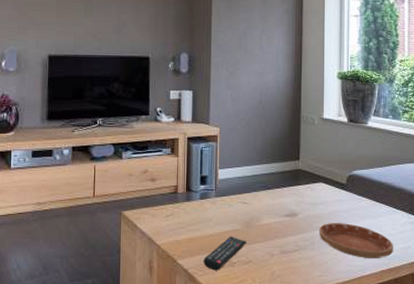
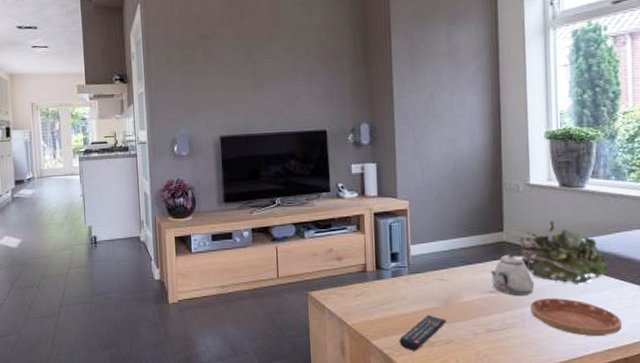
teapot: none [287,181,323,219] -> present [490,254,534,295]
plant: none [312,152,385,212] -> present [519,221,609,285]

